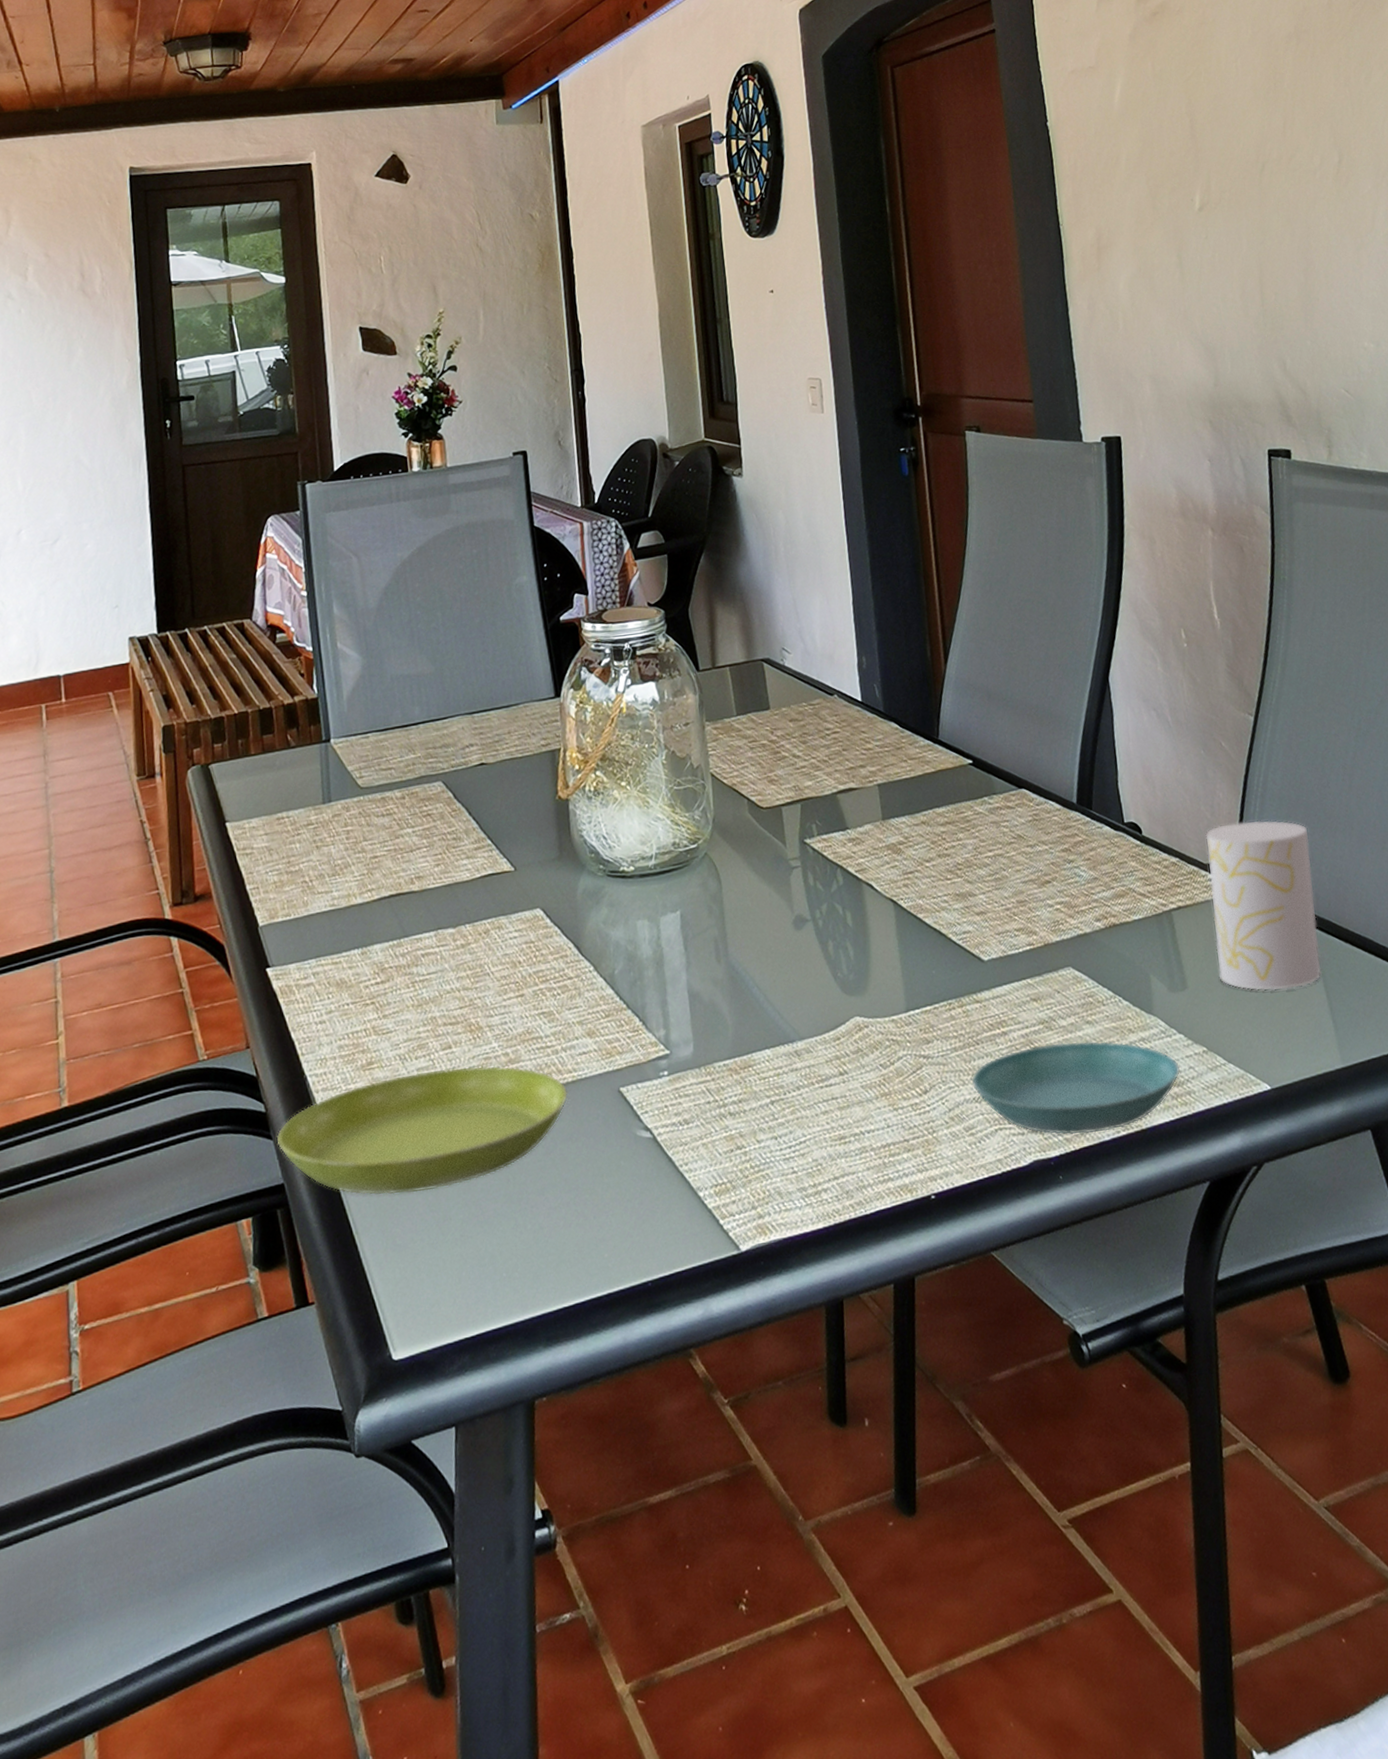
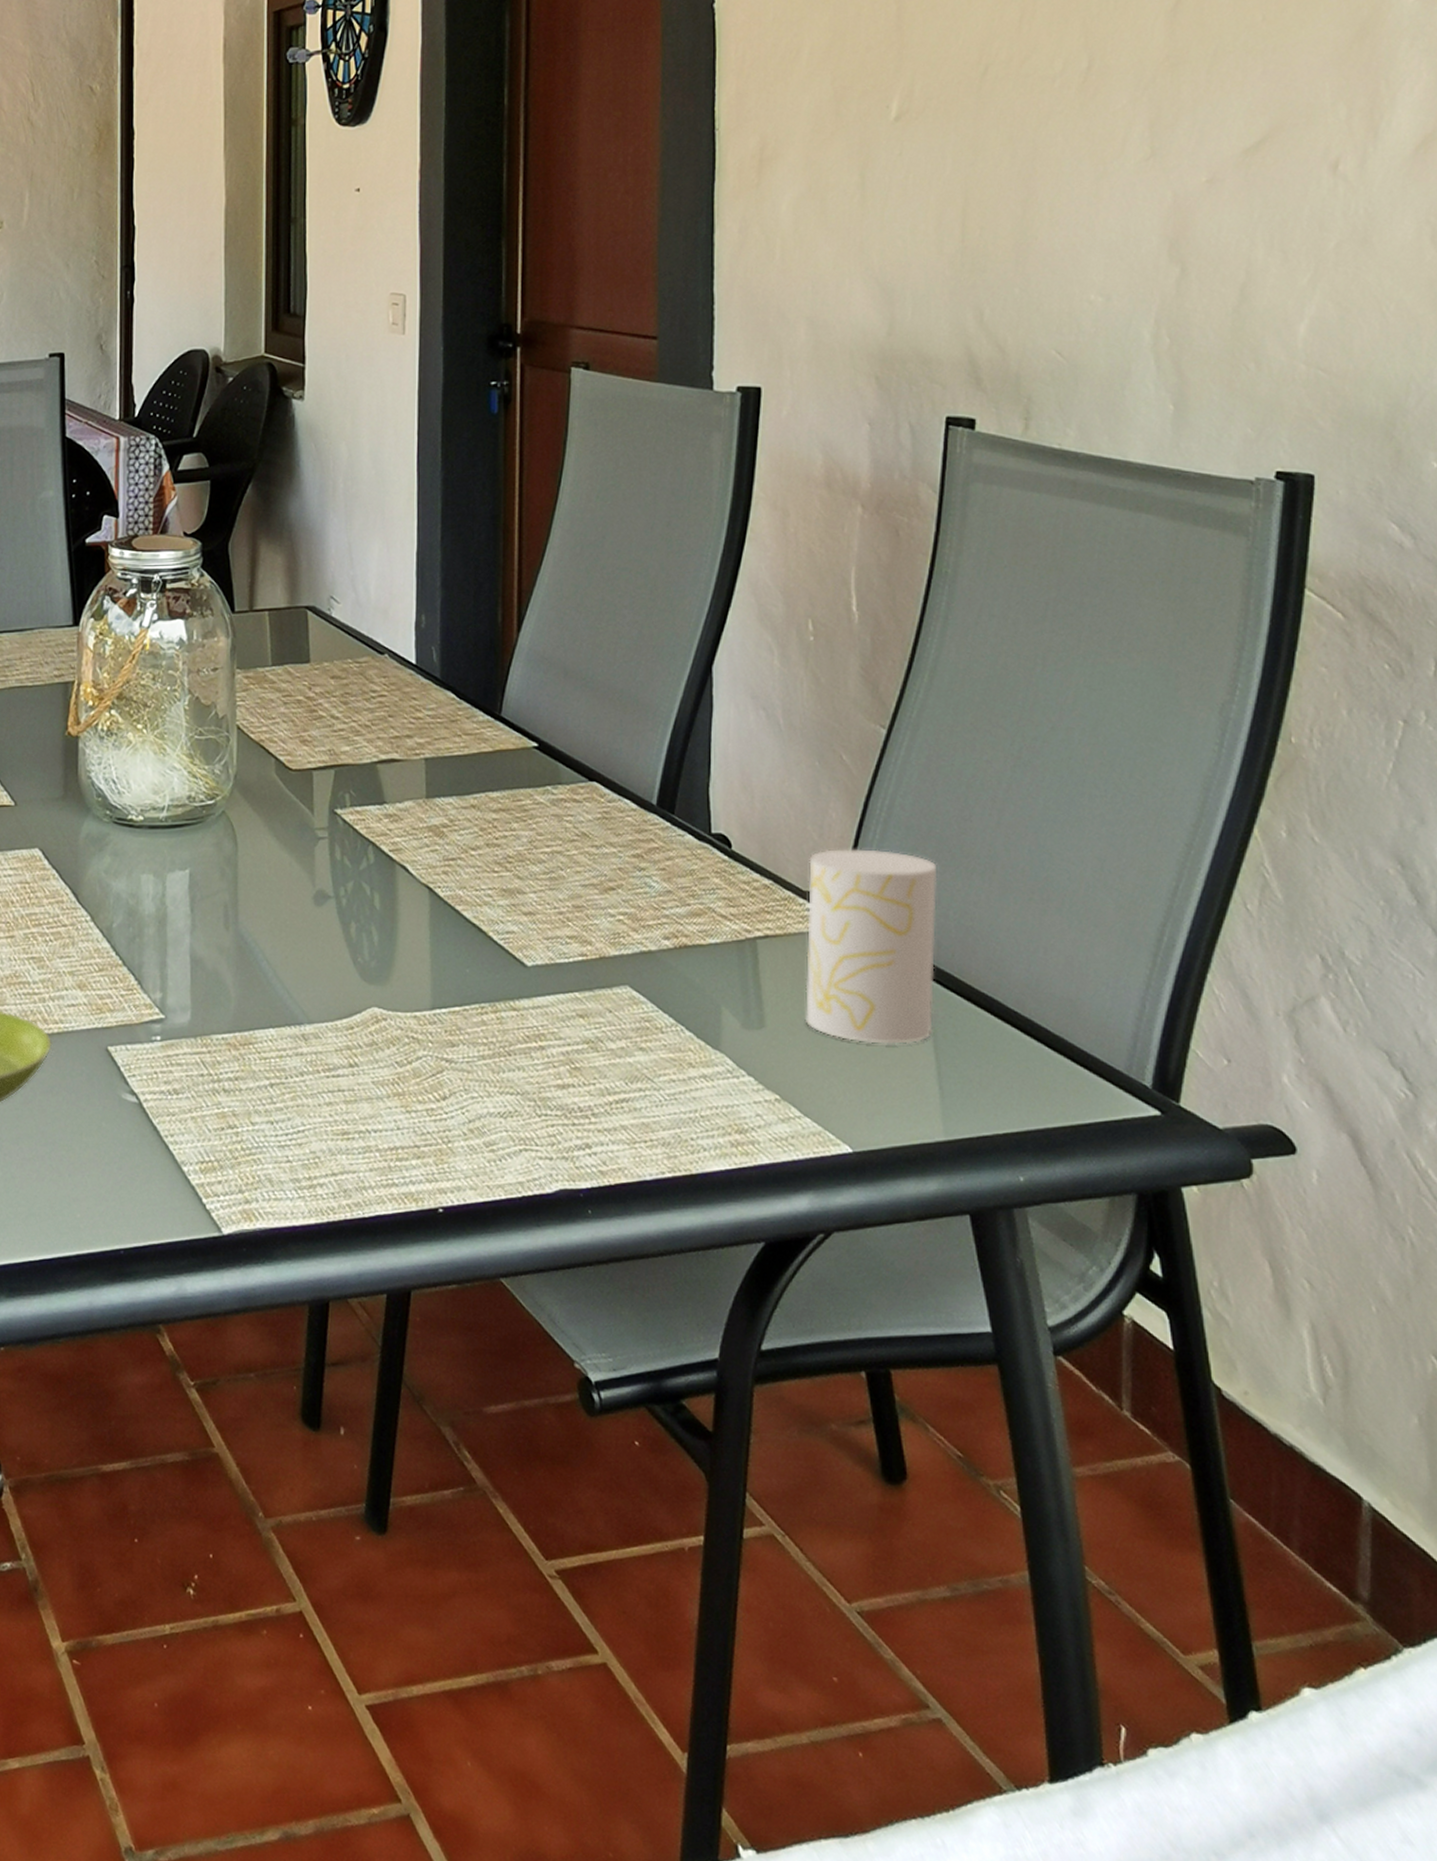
saucer: present [971,1041,1180,1135] -> none [498,1066,744,1170]

